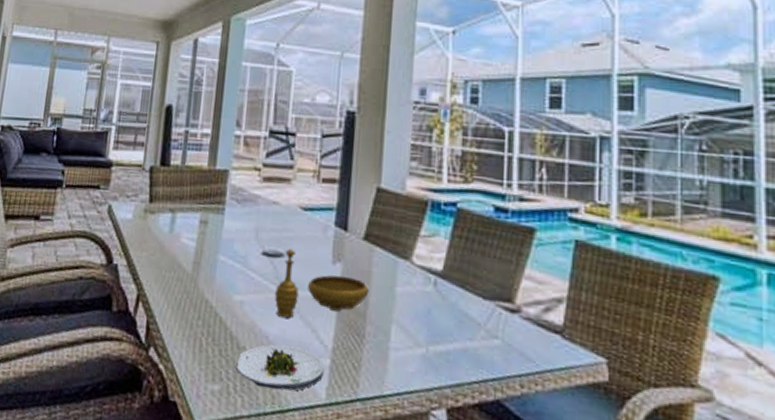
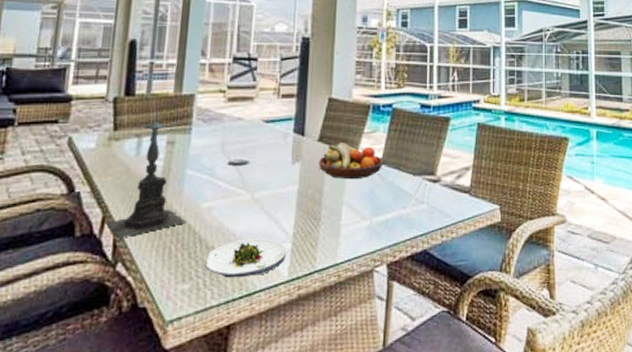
candle holder: none [140,182,217,321] -> present [105,108,186,239]
decorative bowl: present [274,248,369,318] -> none [240,156,323,215]
fruit bowl: none [364,244,445,294] -> present [319,143,384,180]

